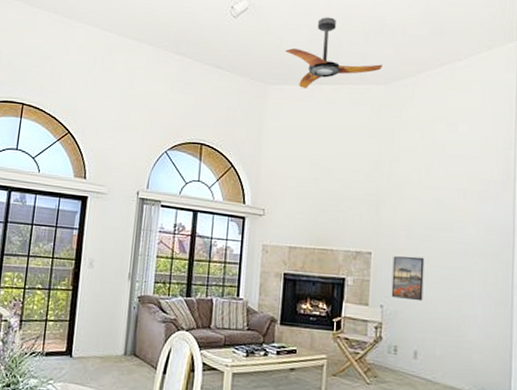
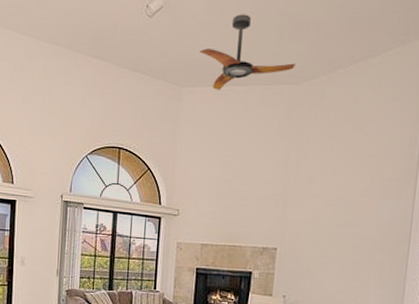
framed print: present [391,256,425,301] -> none [293,251,326,292]

